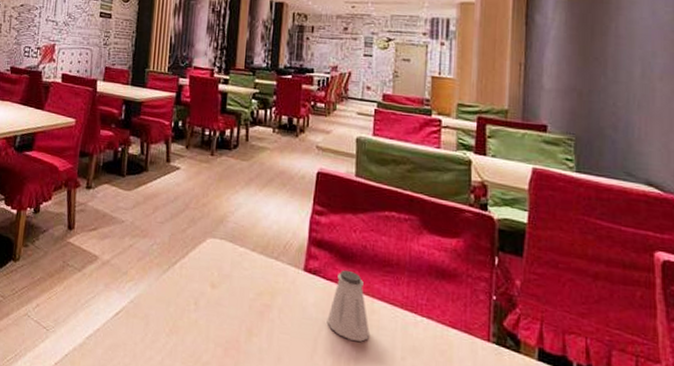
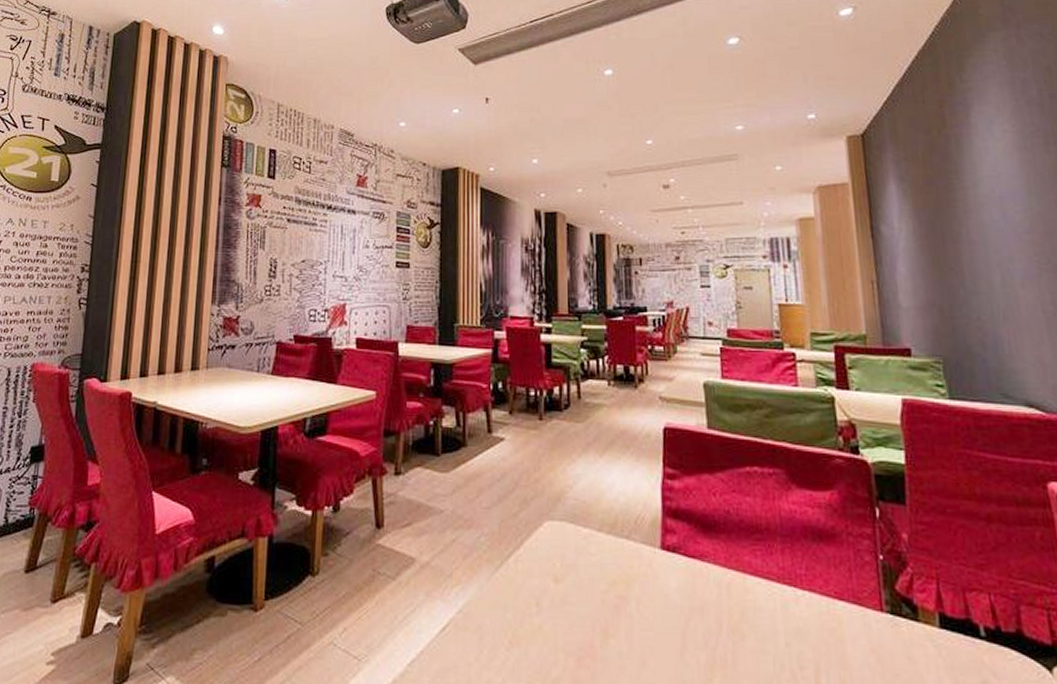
saltshaker: present [327,269,369,342] -> none [694,542,745,629]

